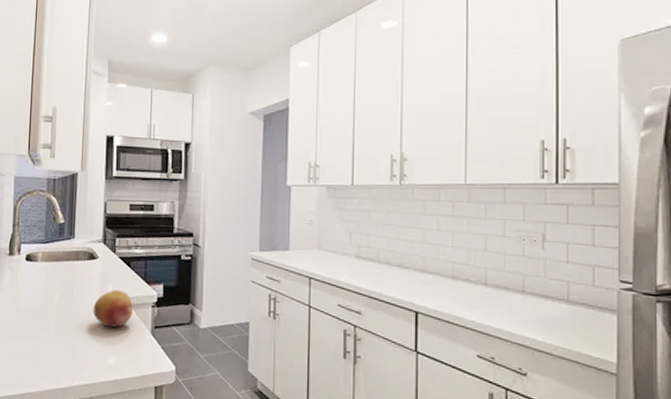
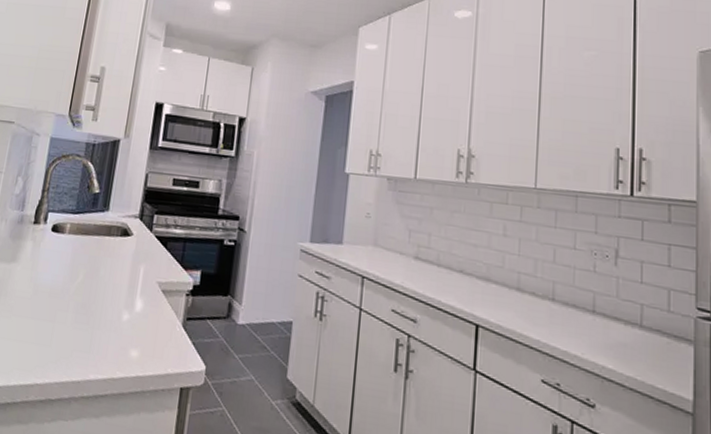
fruit: present [93,290,133,328] -> none [119,272,165,316]

